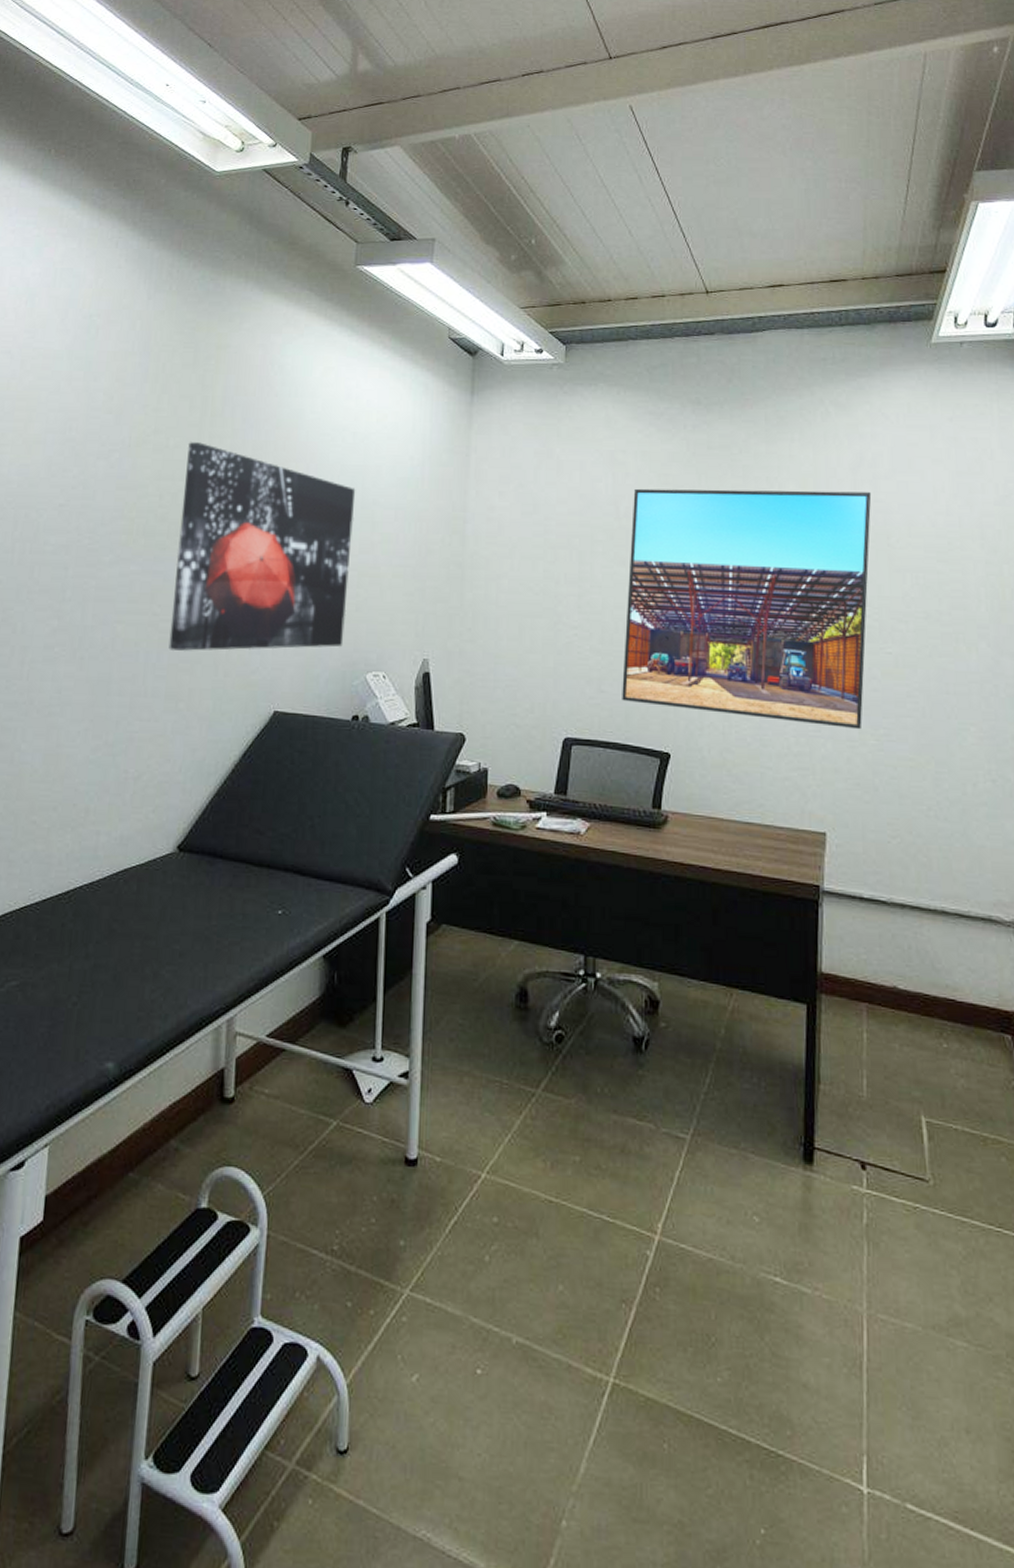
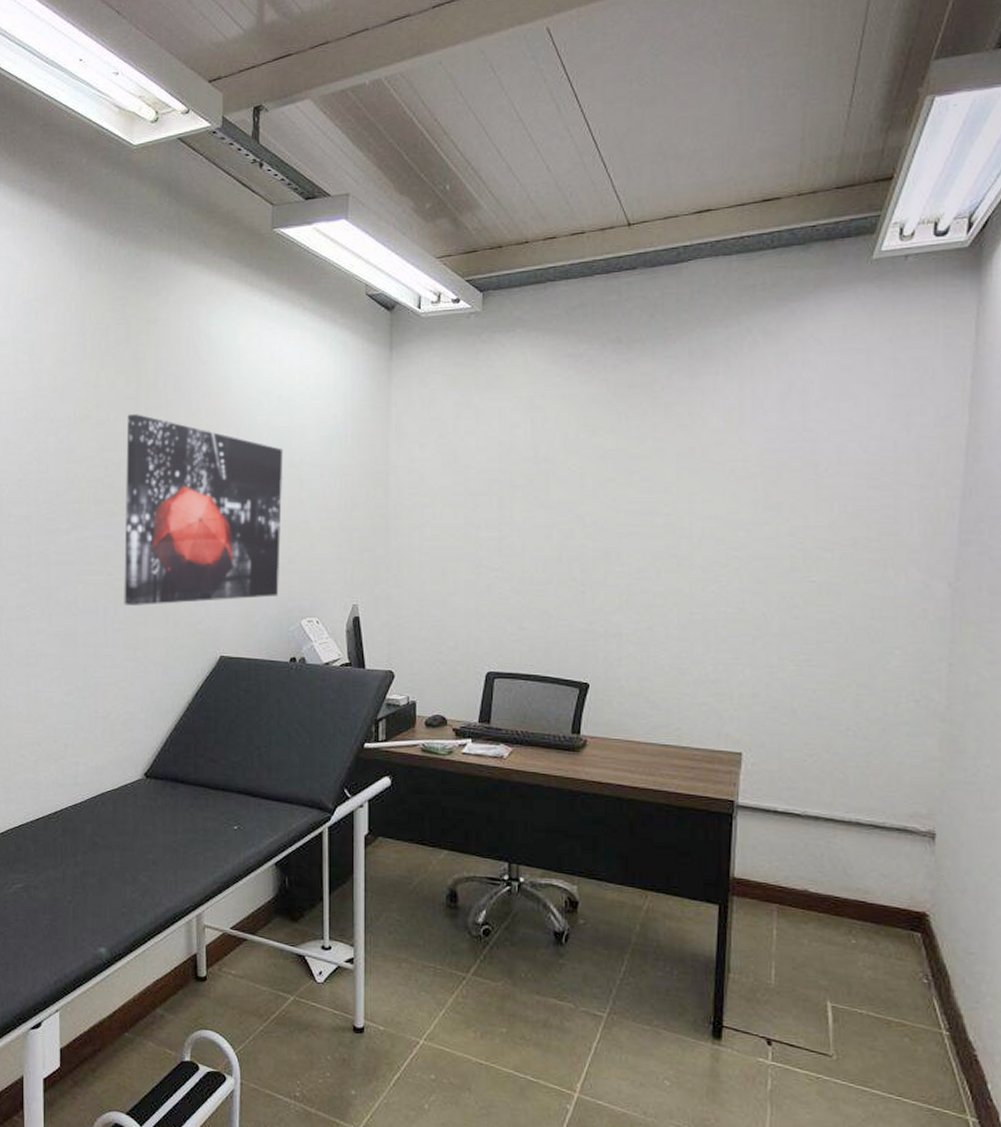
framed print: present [622,488,872,730] -> none [542,422,800,656]

